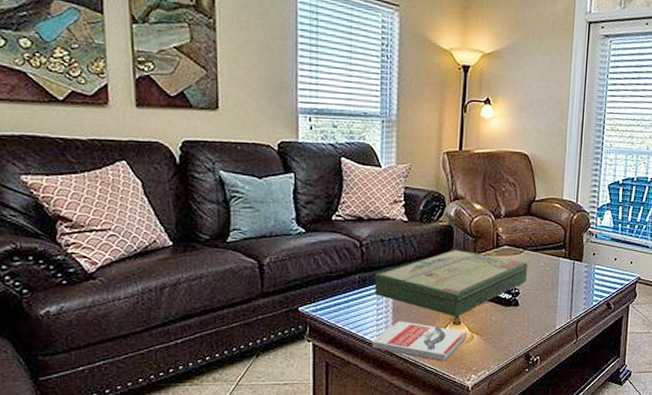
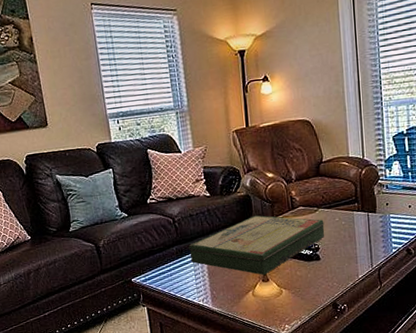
book: present [371,321,468,362] -> none [194,282,277,315]

